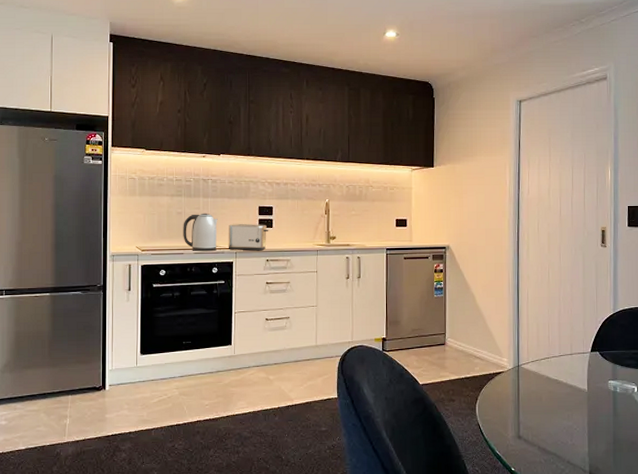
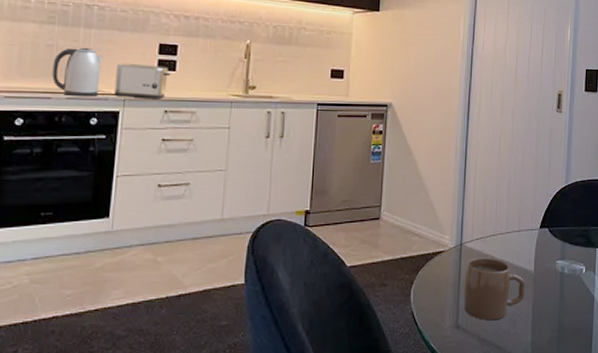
mug: none [523,377,580,433] -> present [463,257,526,321]

